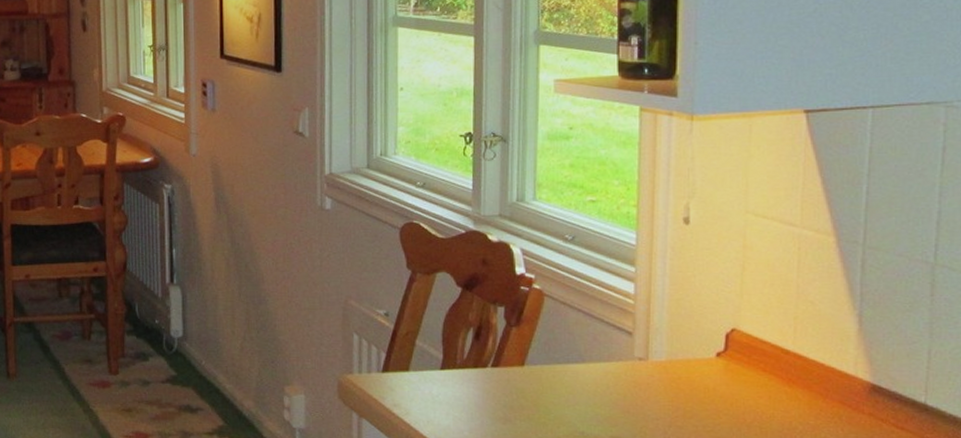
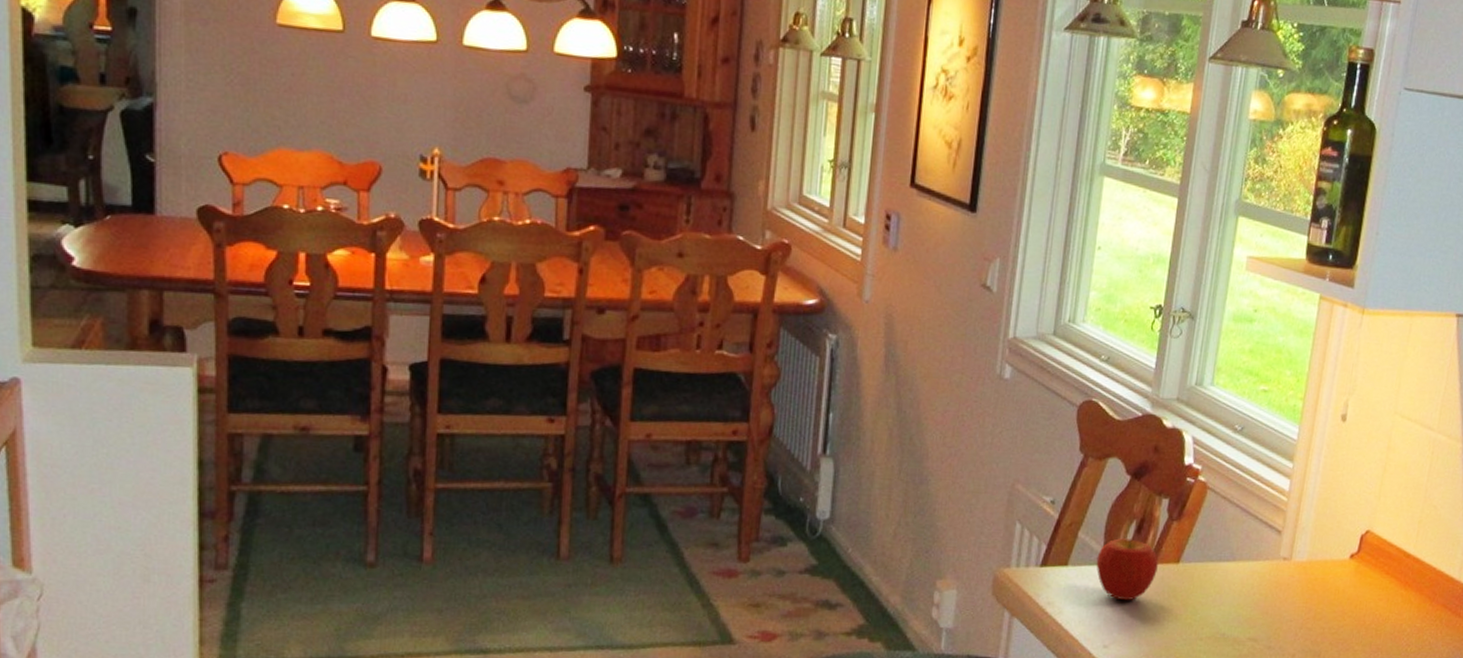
apple: none [437,345,502,402] -> present [1096,538,1159,601]

